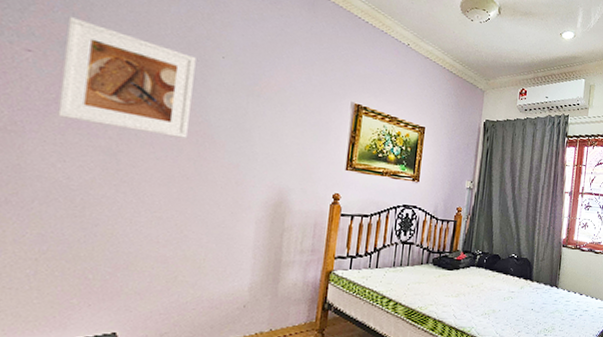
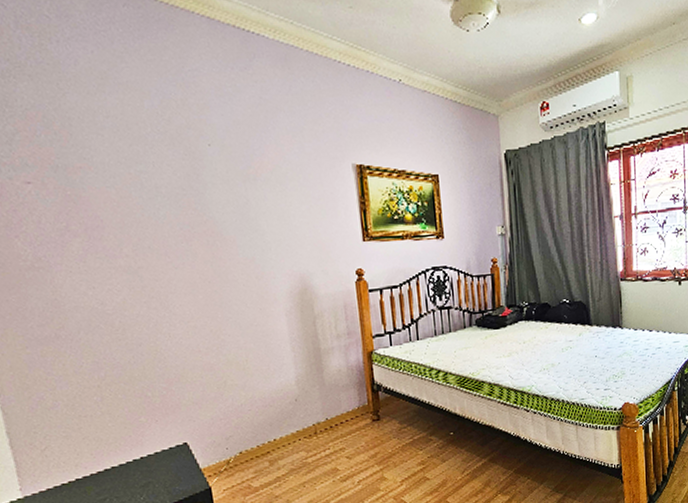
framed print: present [57,17,196,138] -> none [52,137,197,245]

